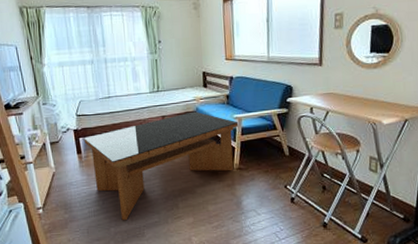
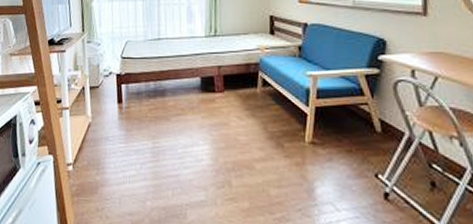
coffee table: present [84,111,239,221] -> none [127,63,313,194]

